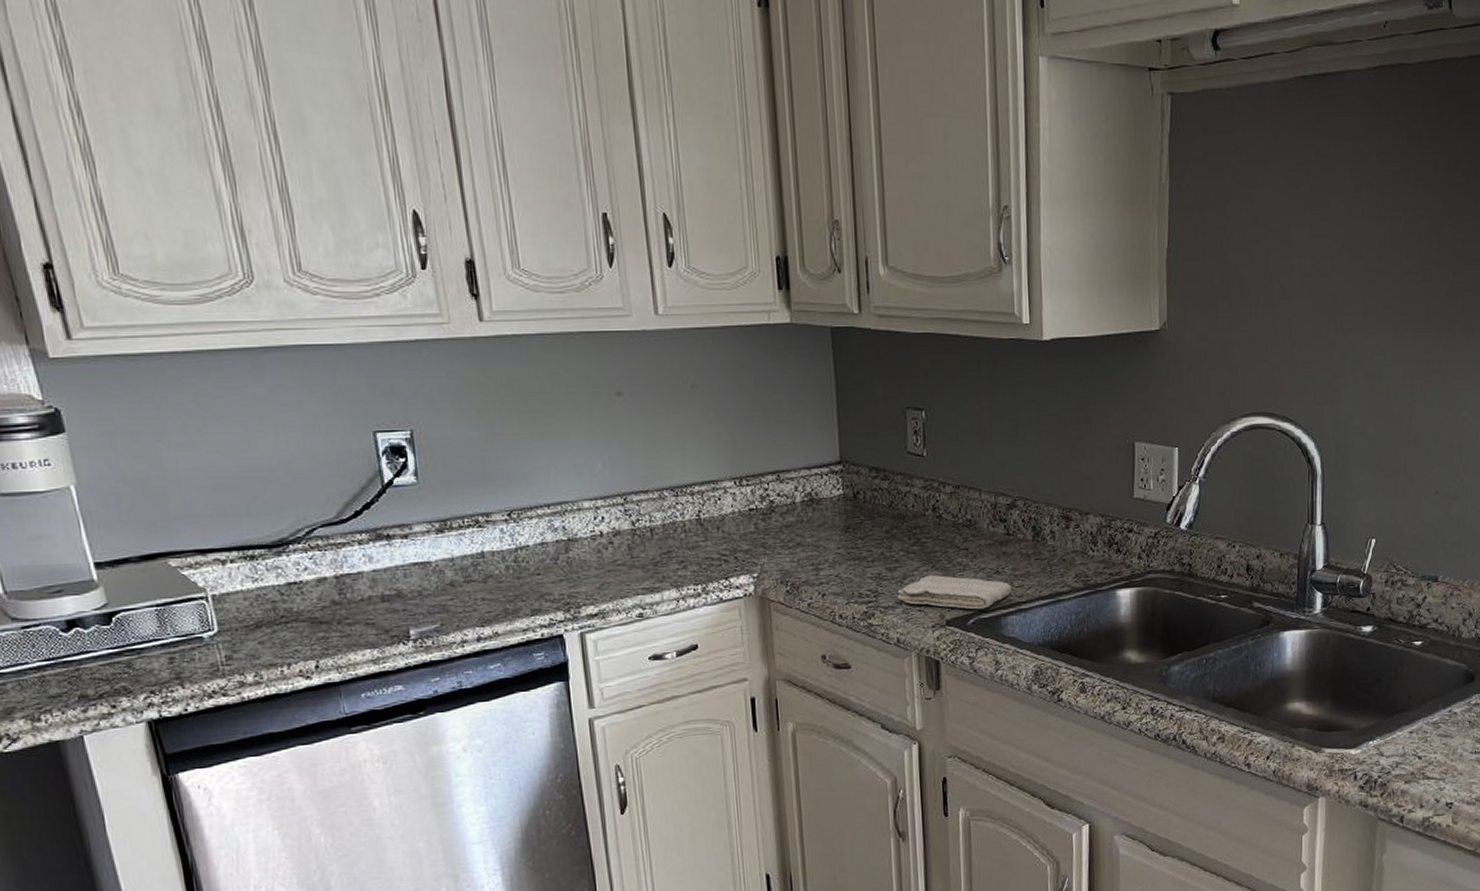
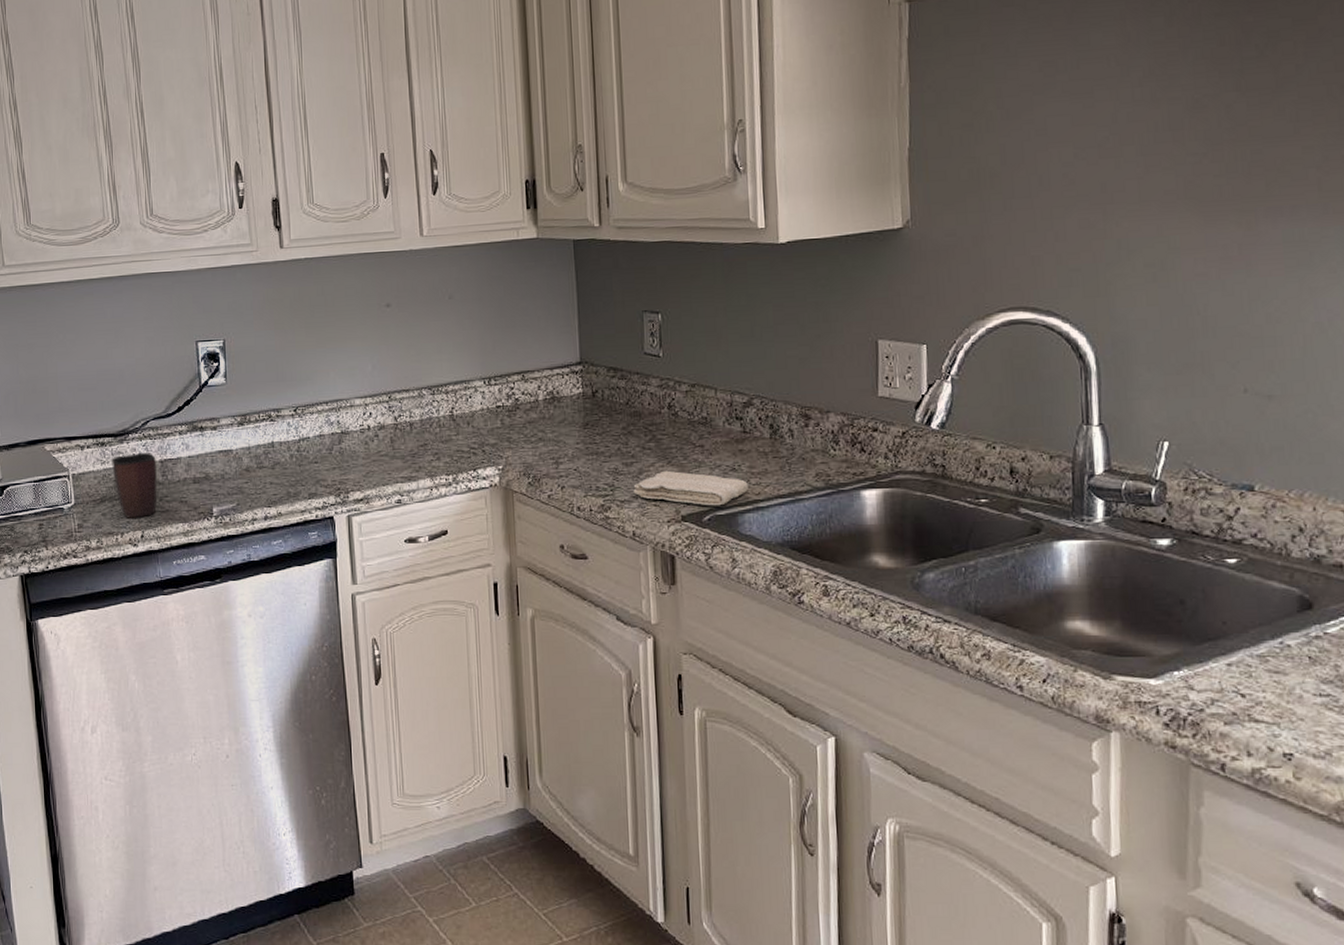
mug: none [267,567,334,646] -> present [112,453,157,518]

